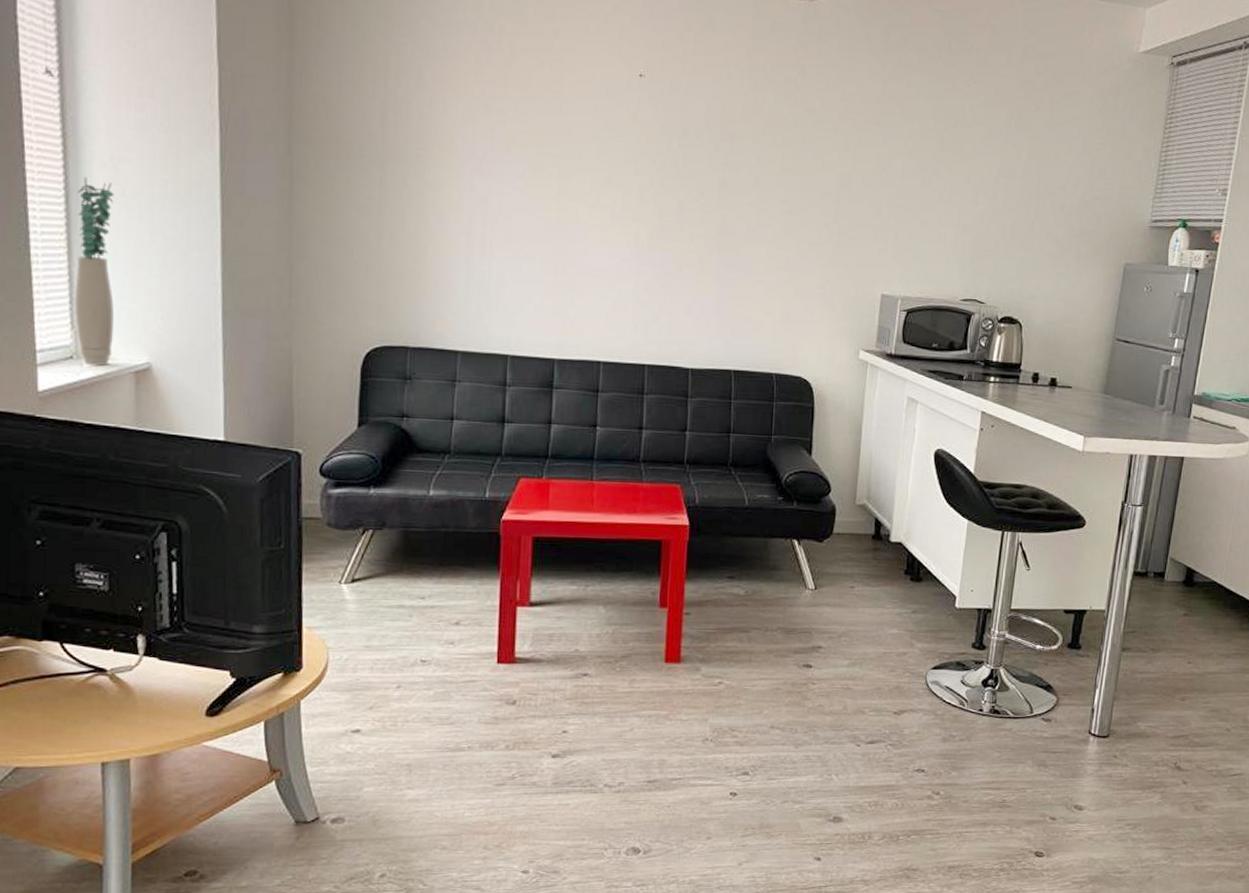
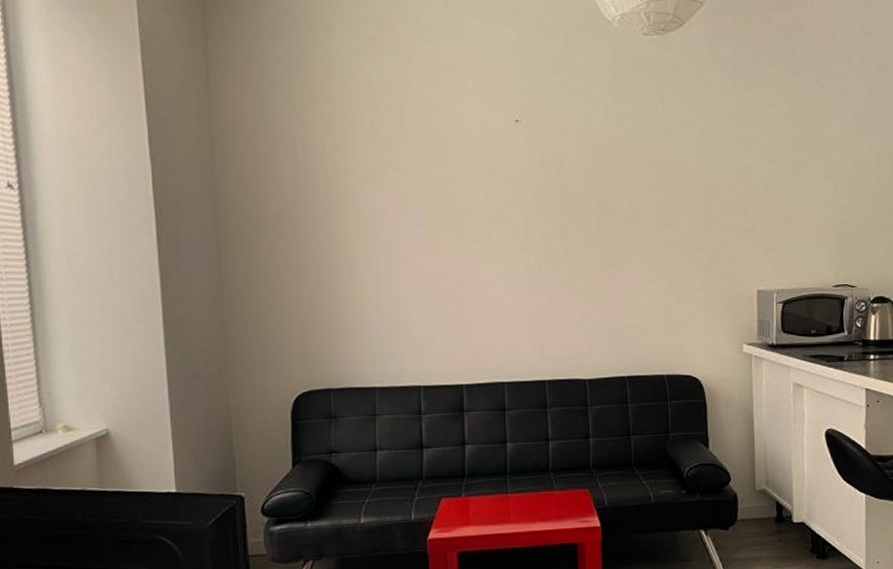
vase: present [74,177,114,366] -> none [39,272,75,437]

